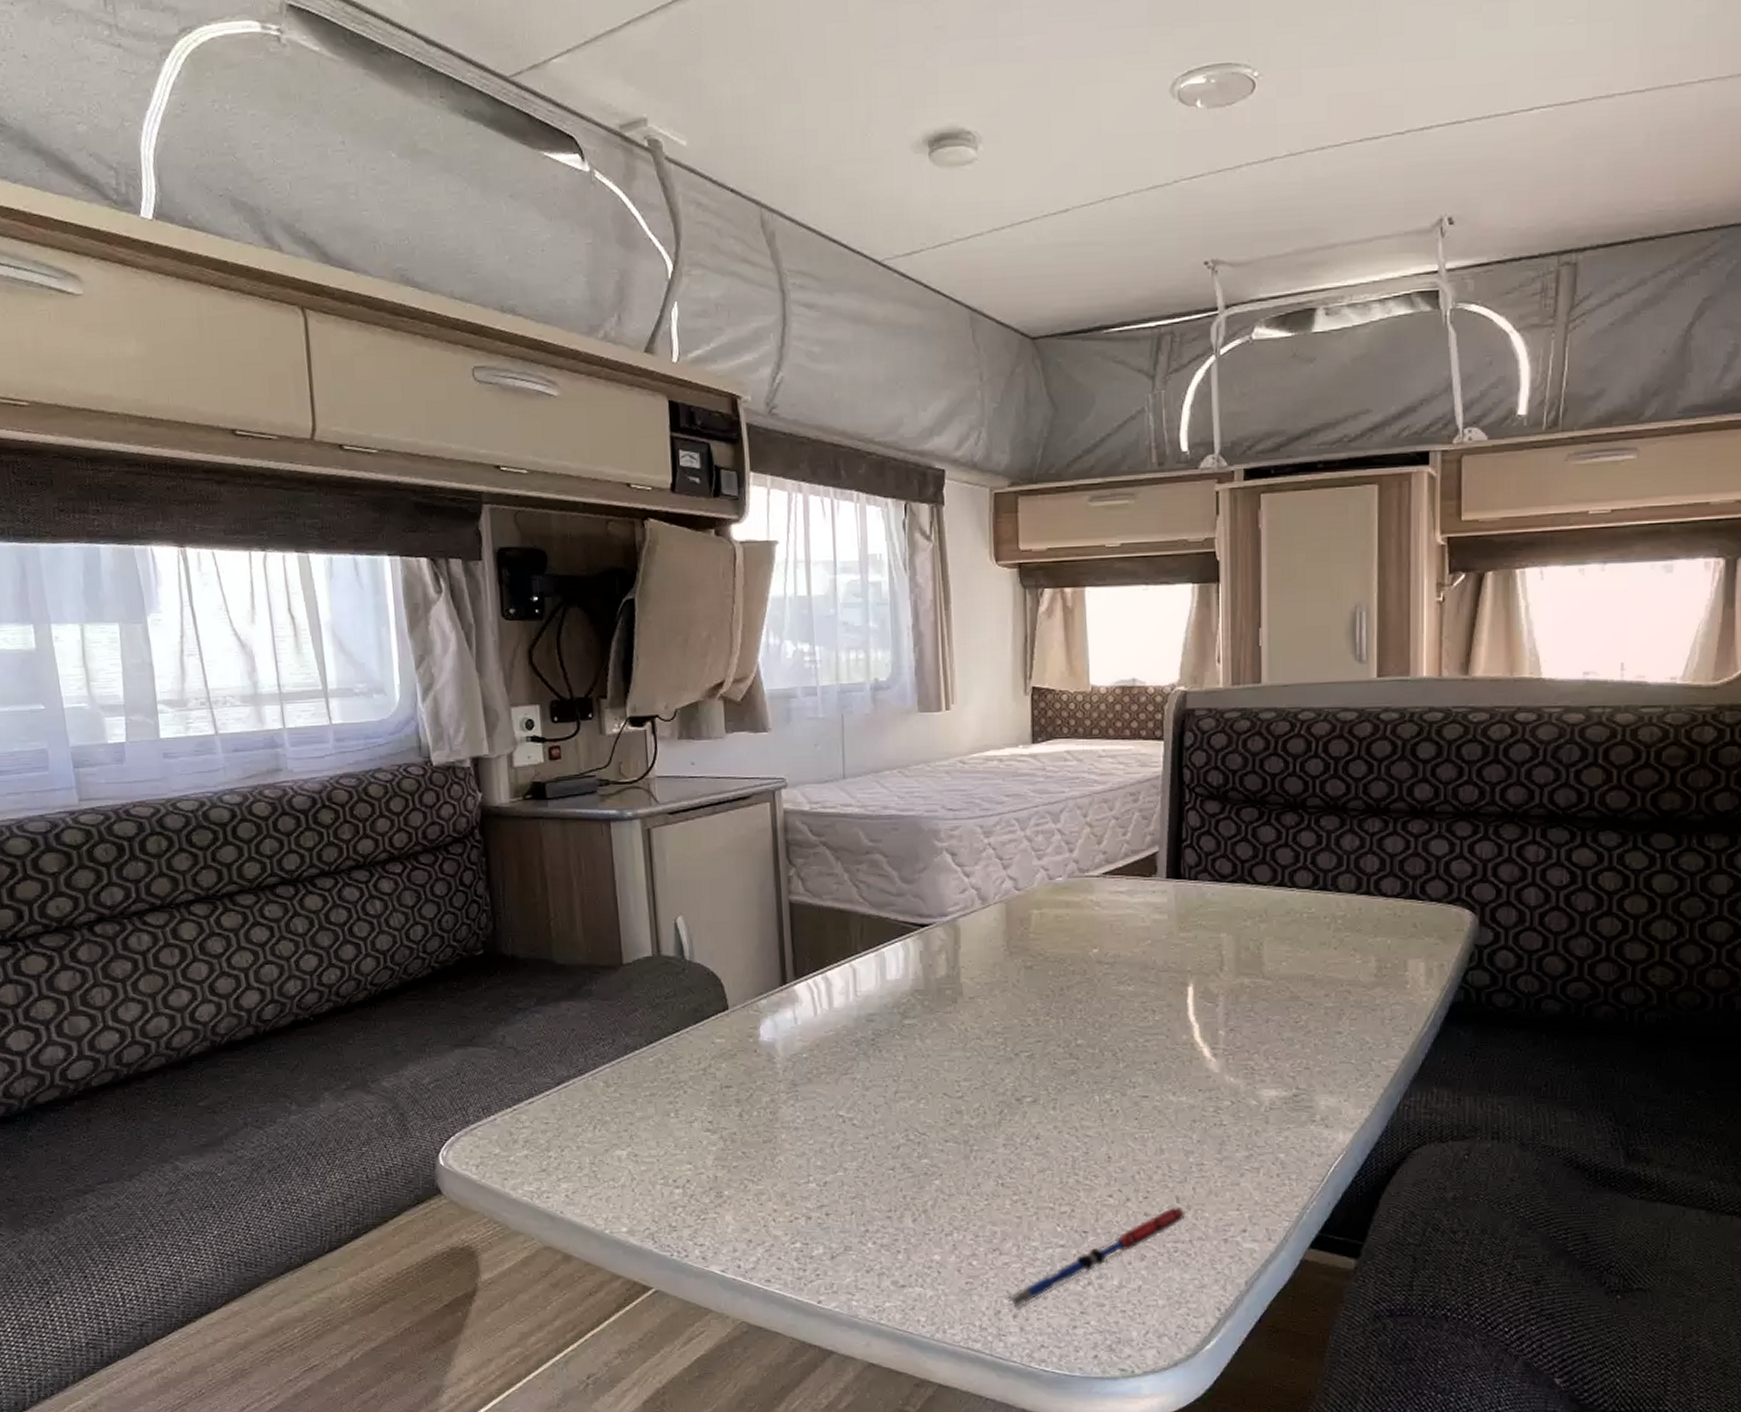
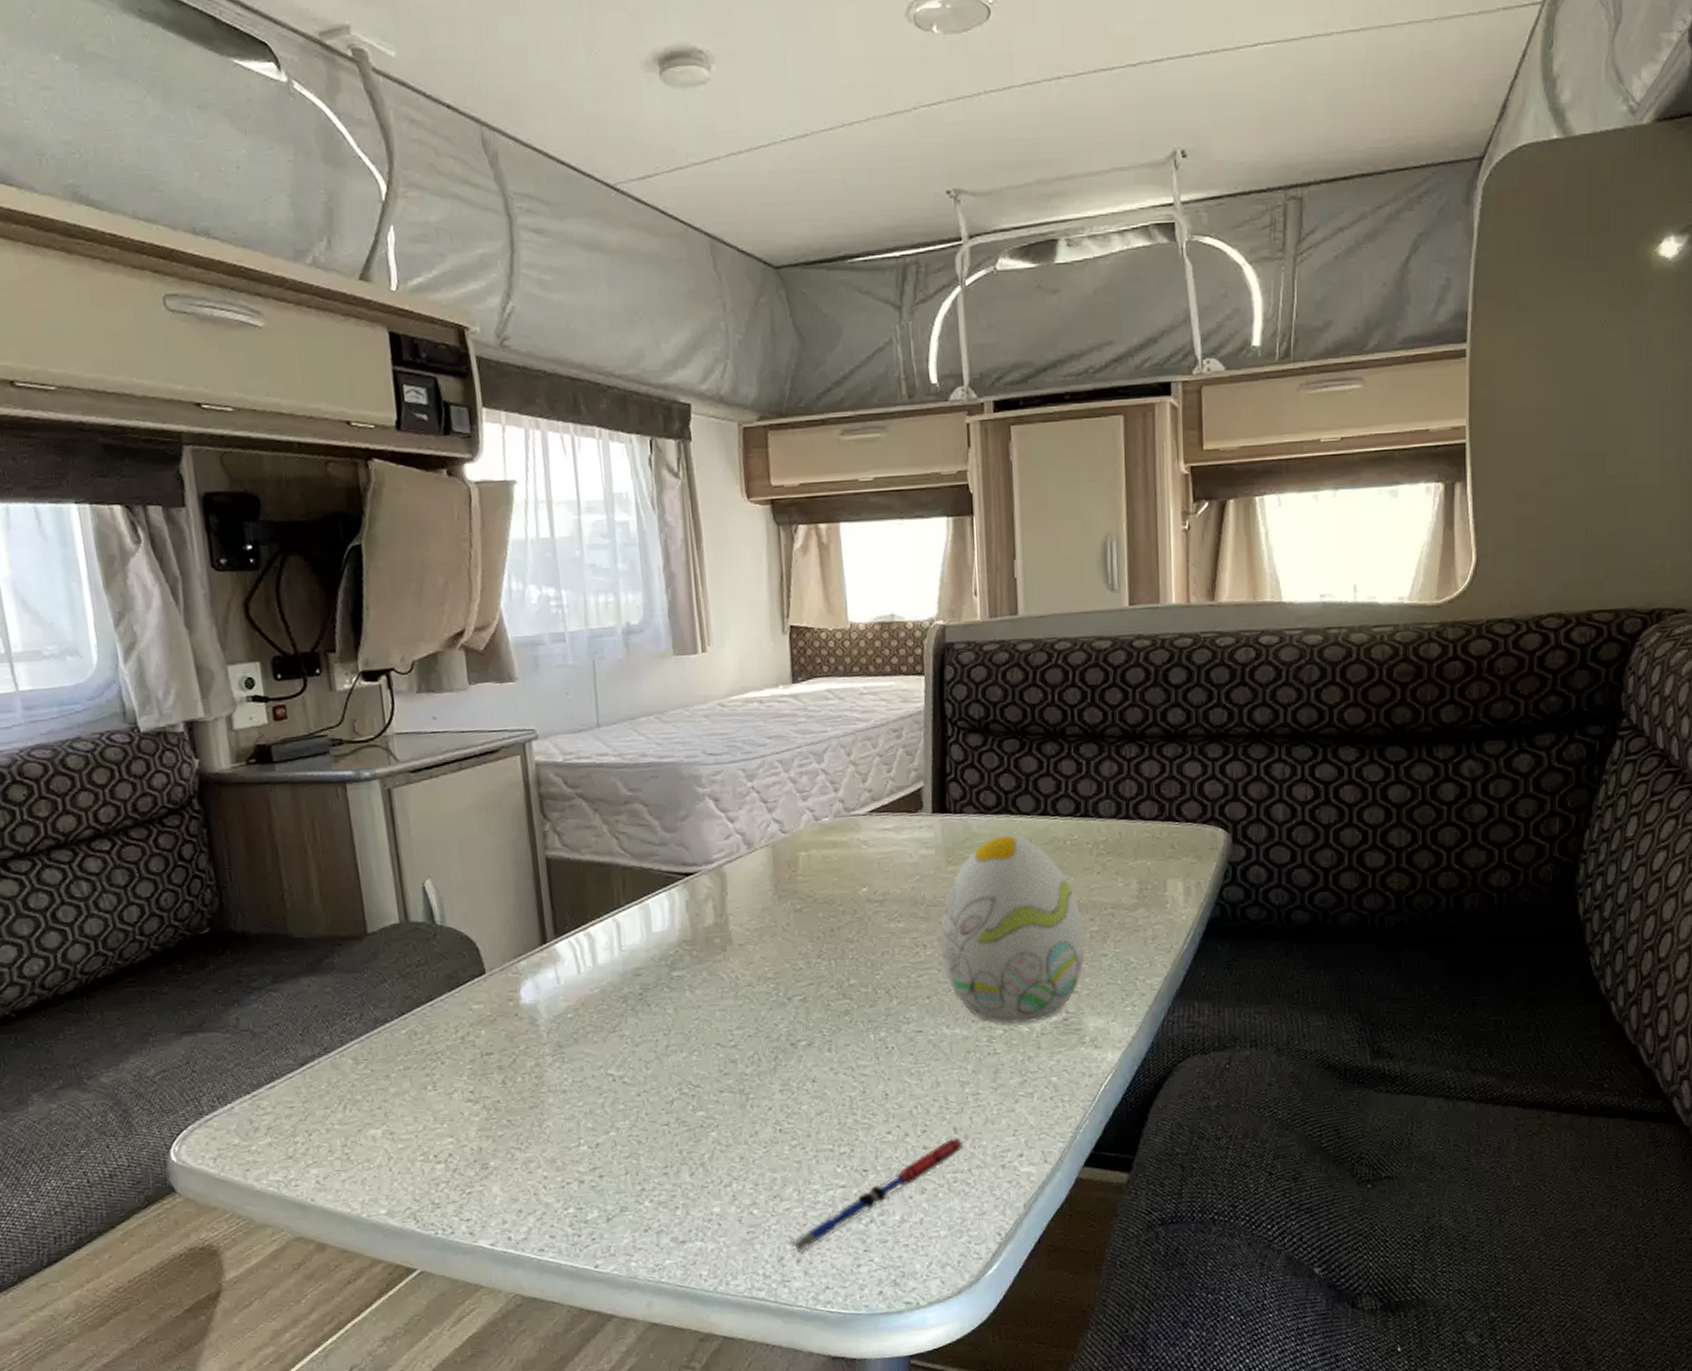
decorative egg: none [1169,904,1320,1097] -> present [939,834,1086,1024]

